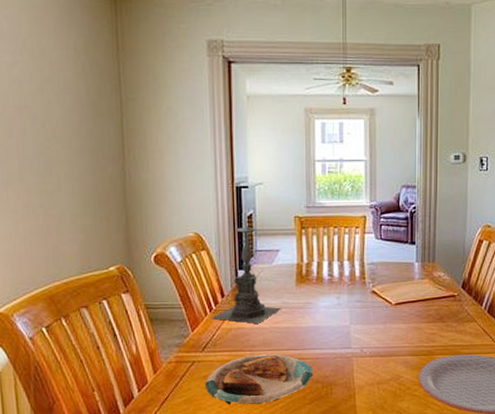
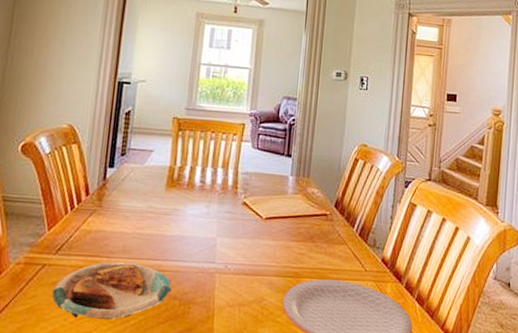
candle holder: present [211,213,281,324] -> none [71,109,147,228]

